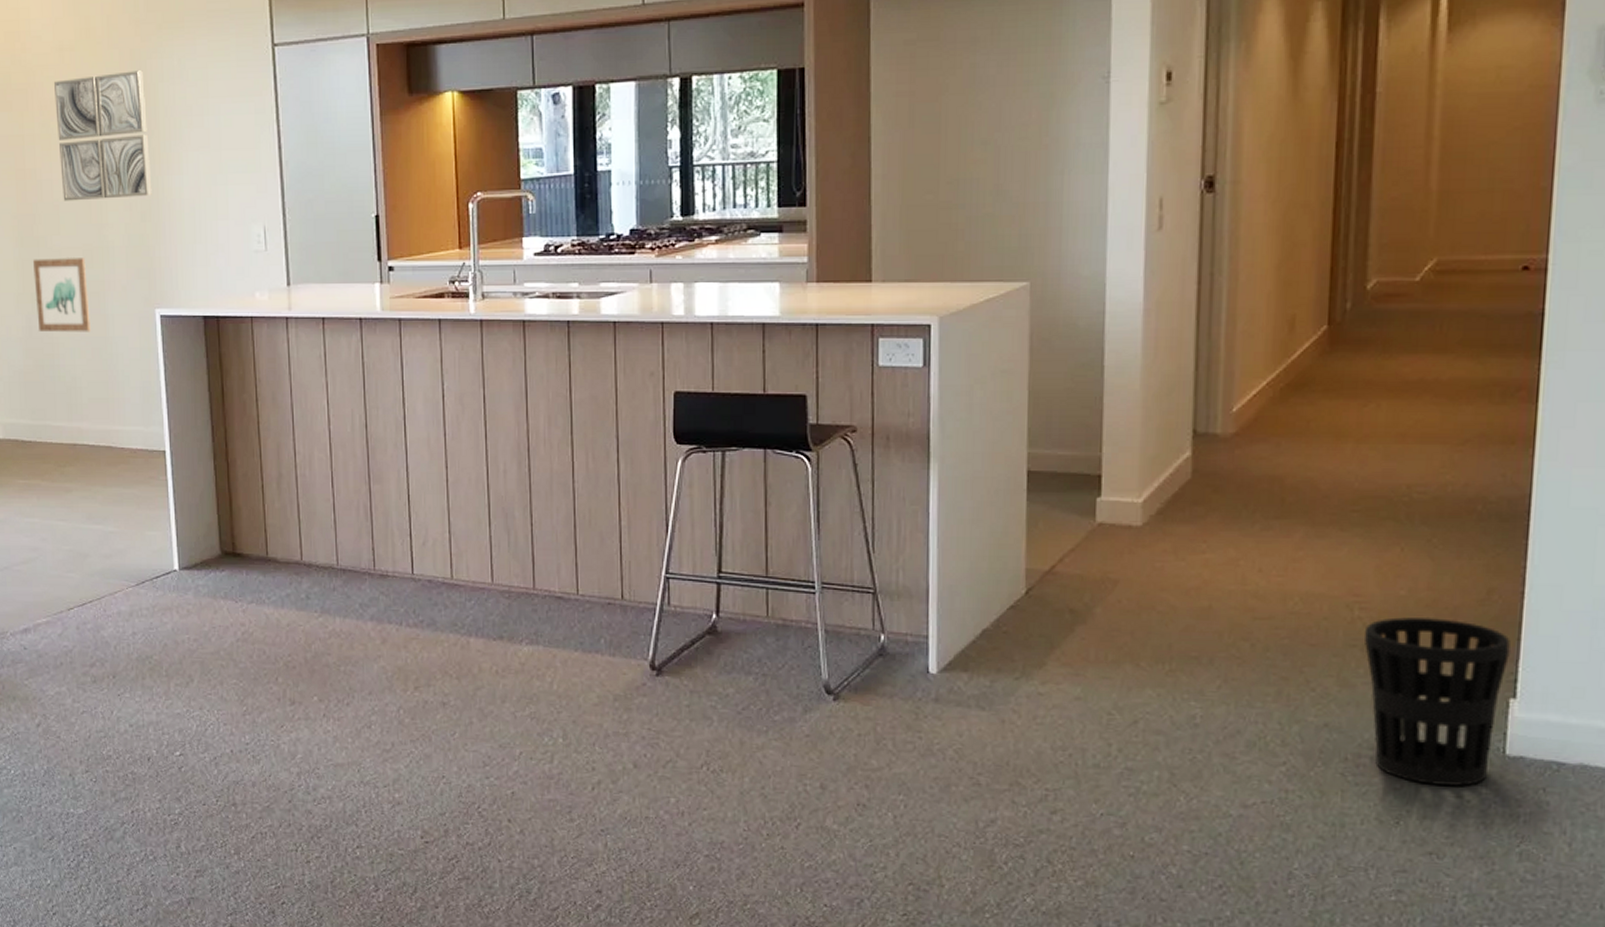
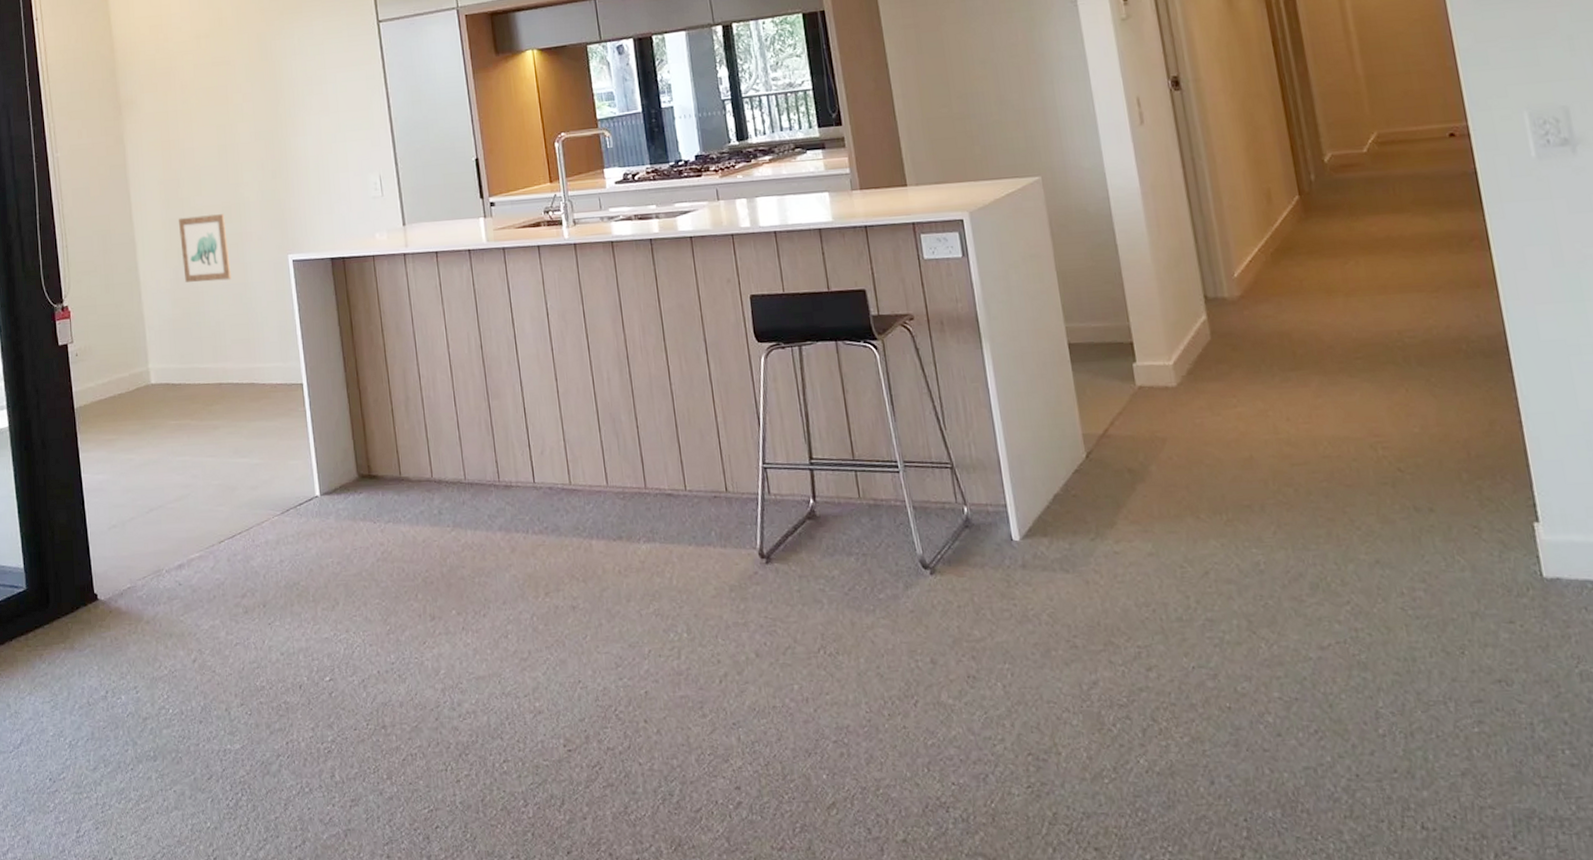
wall art: present [53,70,152,201] -> none [192,50,281,166]
wastebasket: present [1364,616,1511,787] -> none [1391,451,1532,613]

